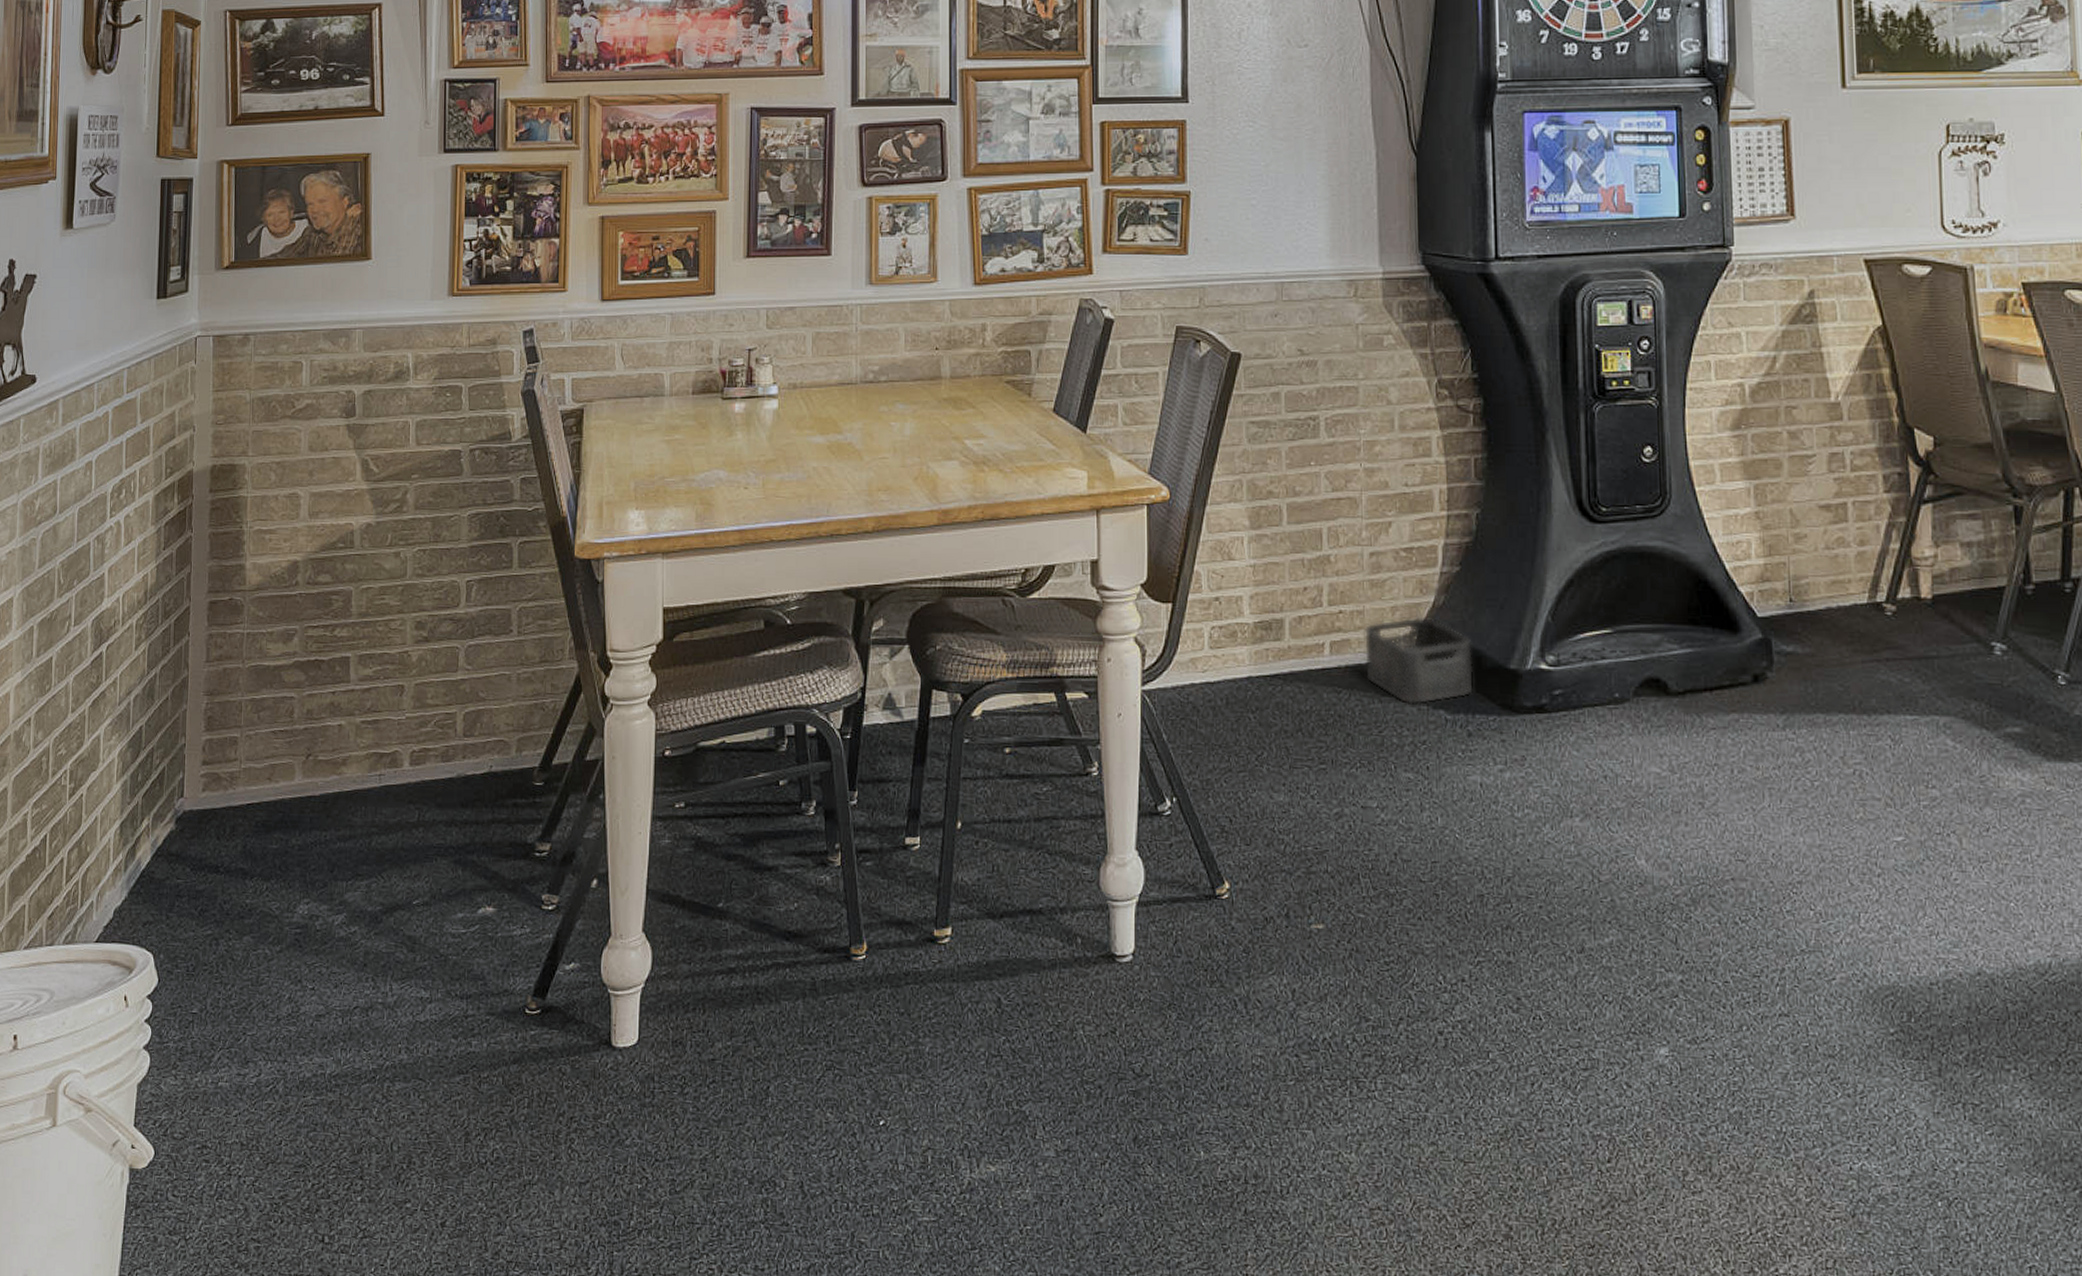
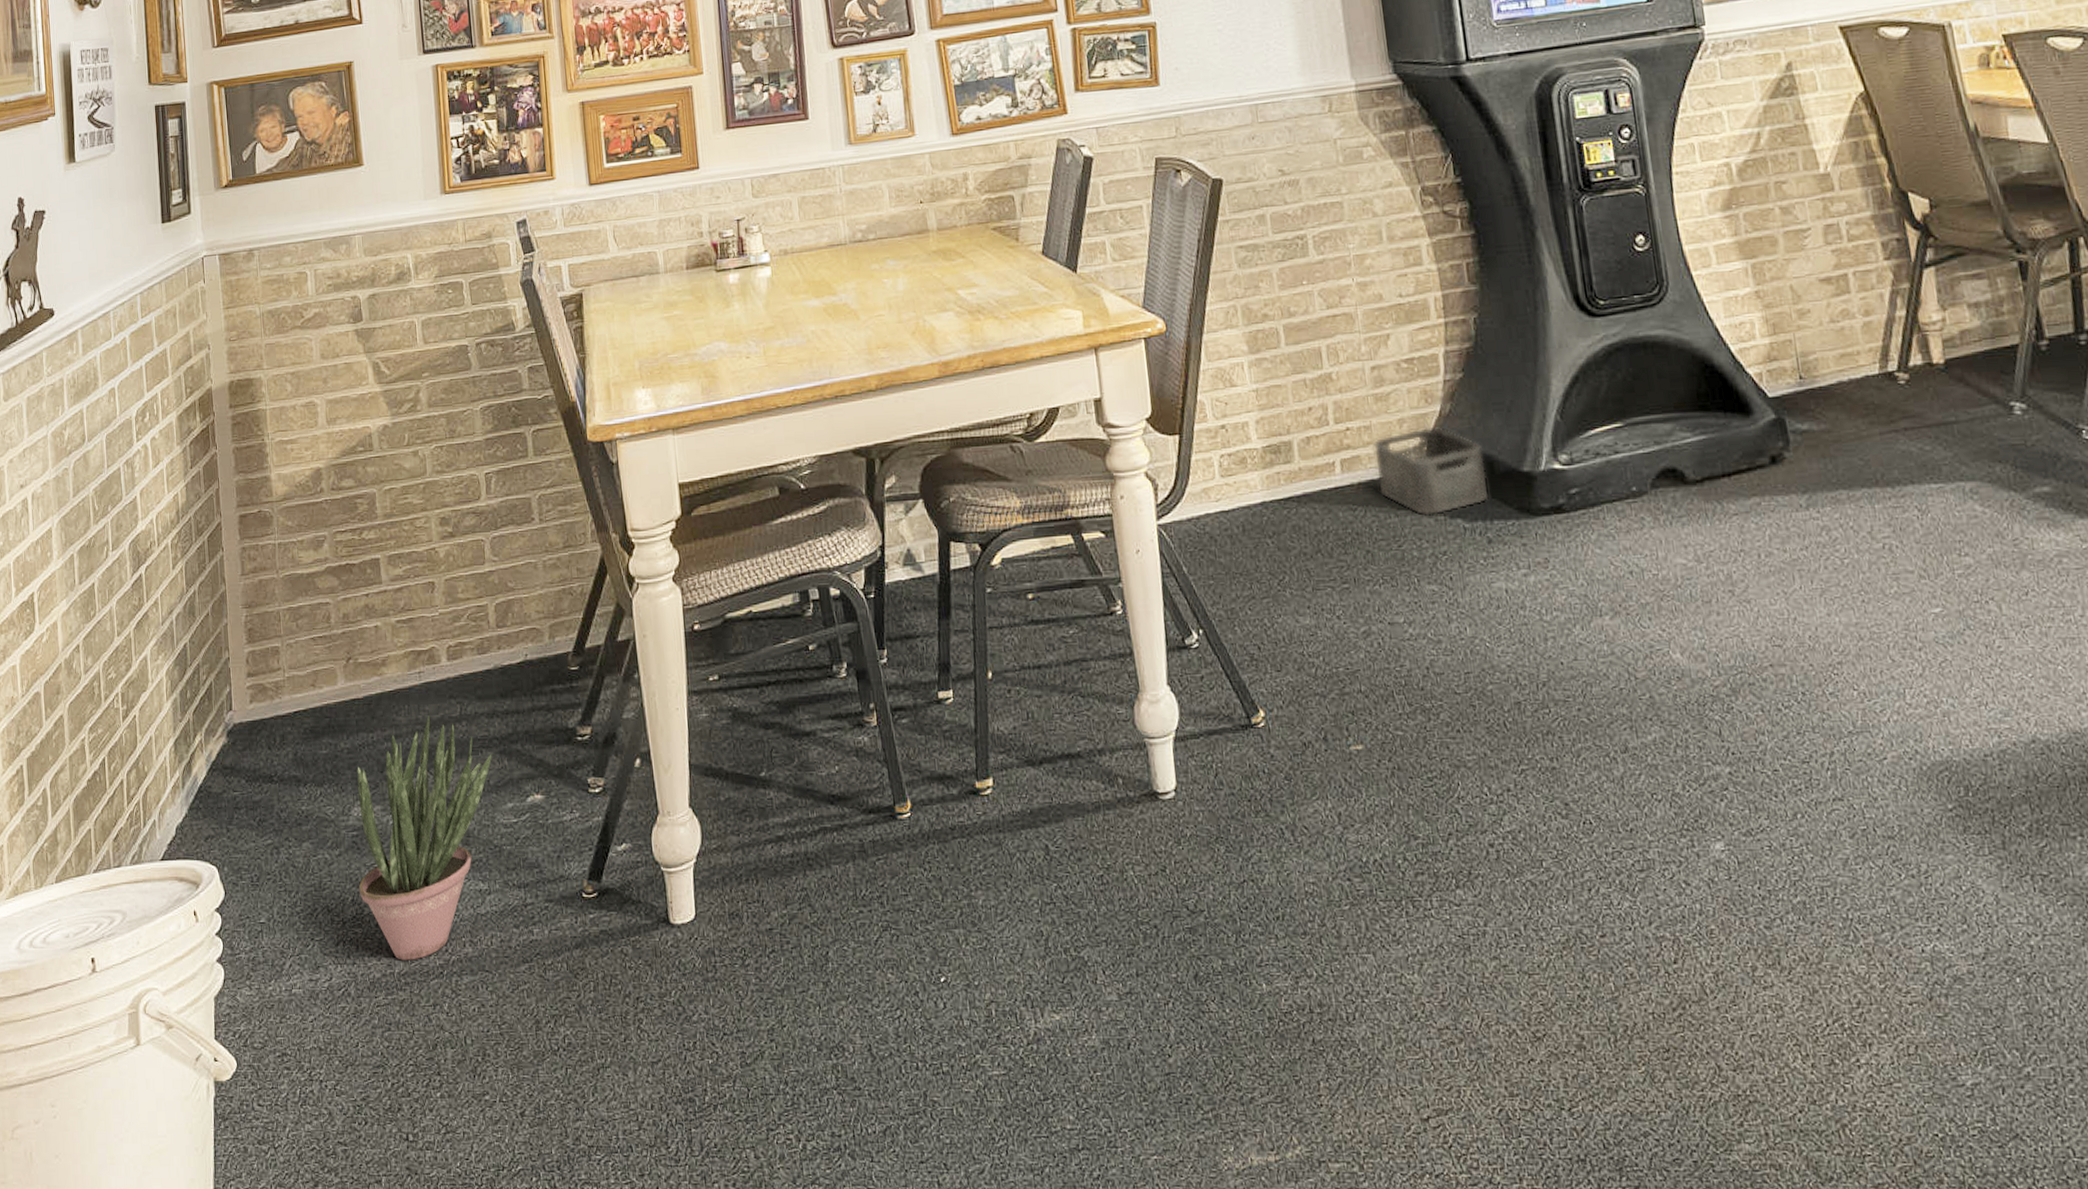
potted plant: none [296,819,447,1063] -> present [357,715,492,960]

